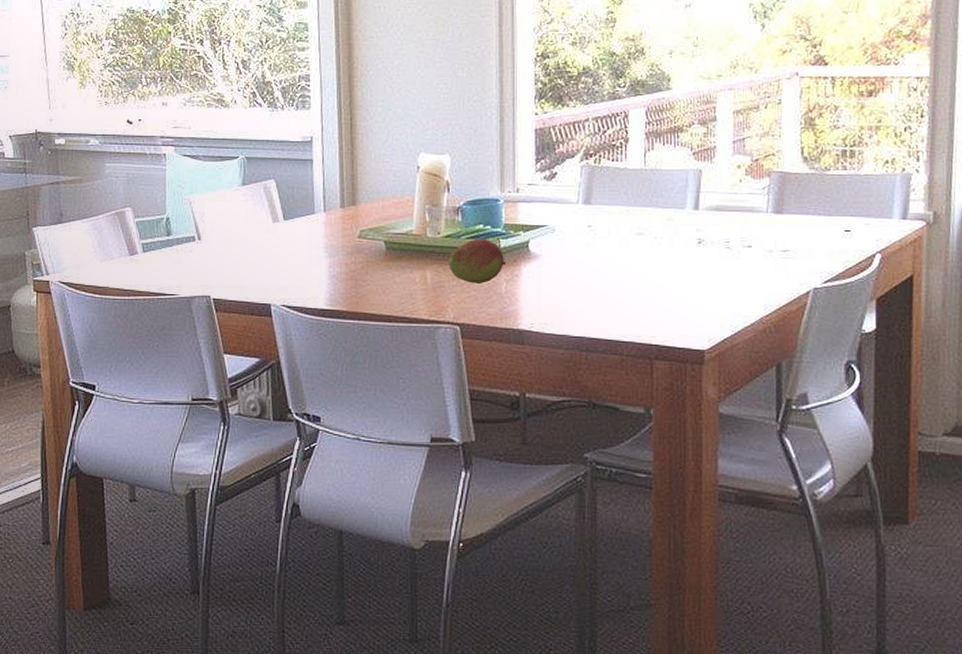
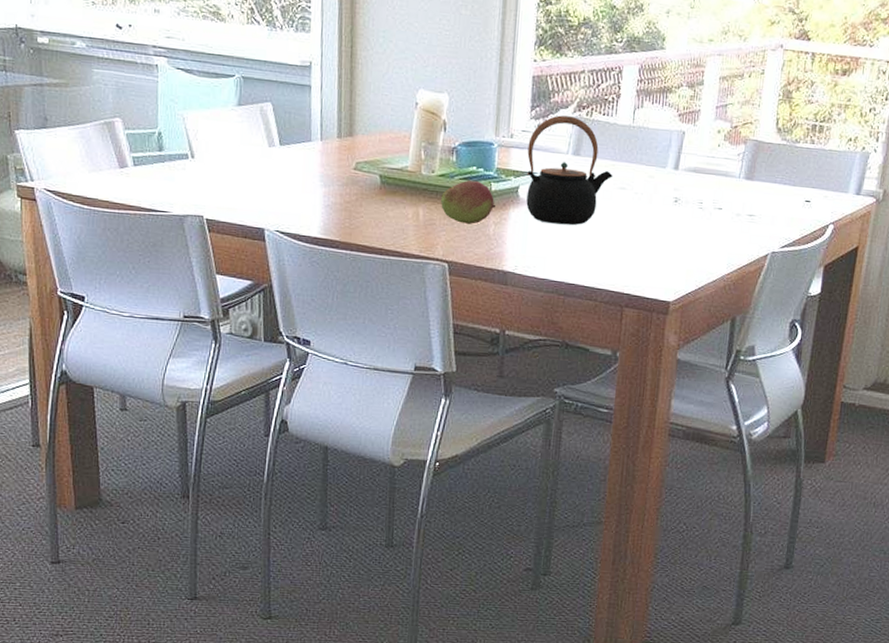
teapot: none [535,165,628,277] -> present [526,115,613,225]

